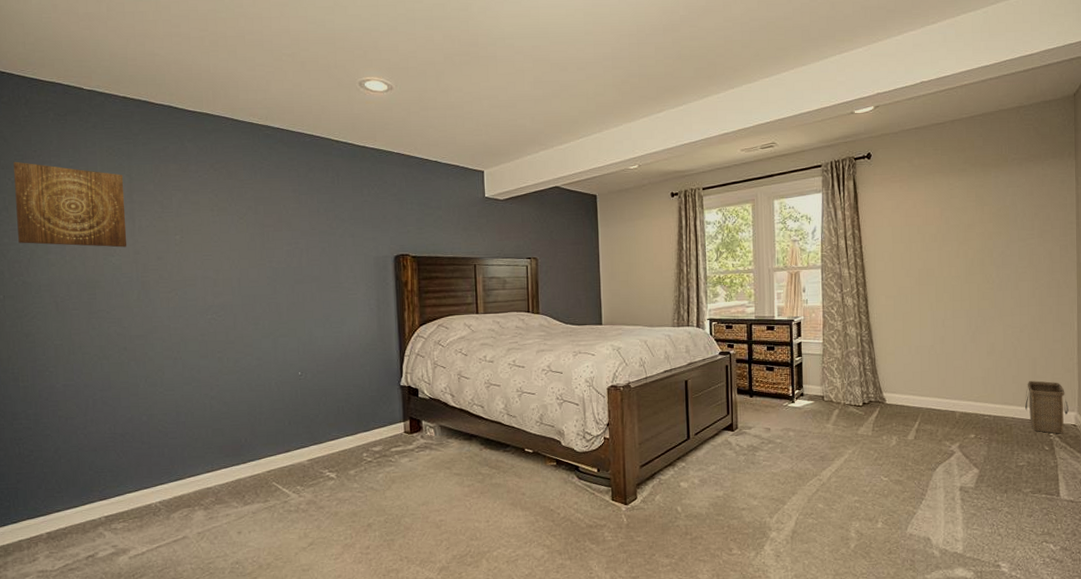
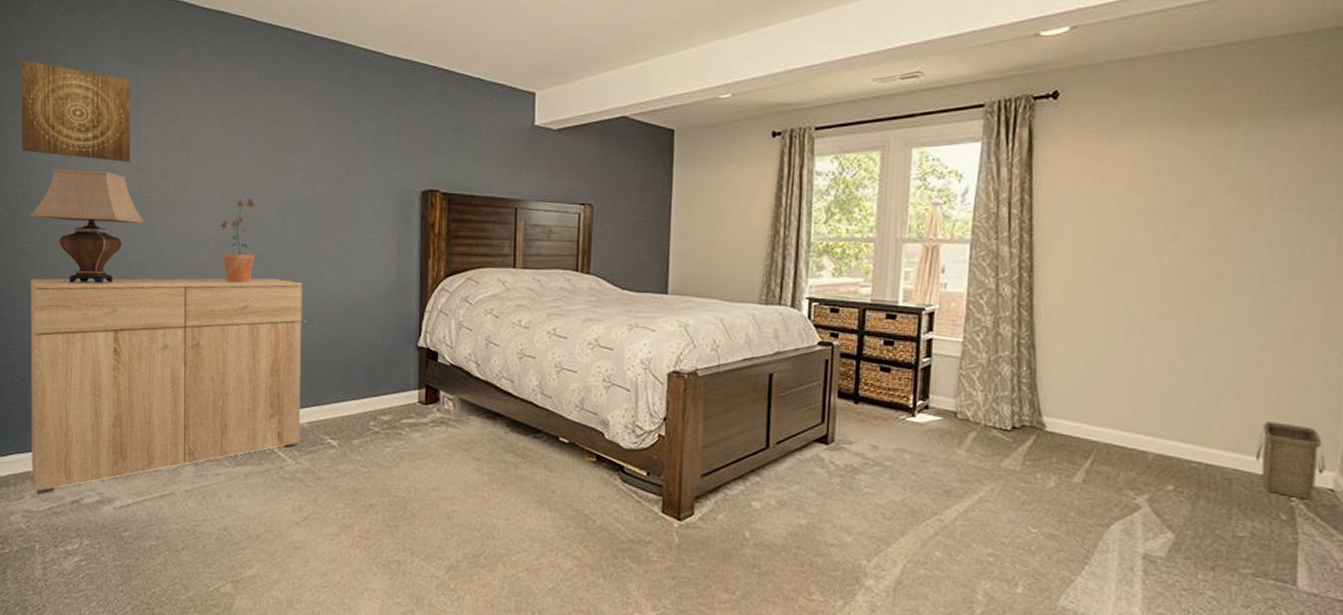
table lamp: none [29,256,144,359] -> present [29,168,145,284]
dresser: none [34,339,302,554] -> present [30,278,303,495]
potted plant: none [215,271,250,346] -> present [220,197,256,283]

